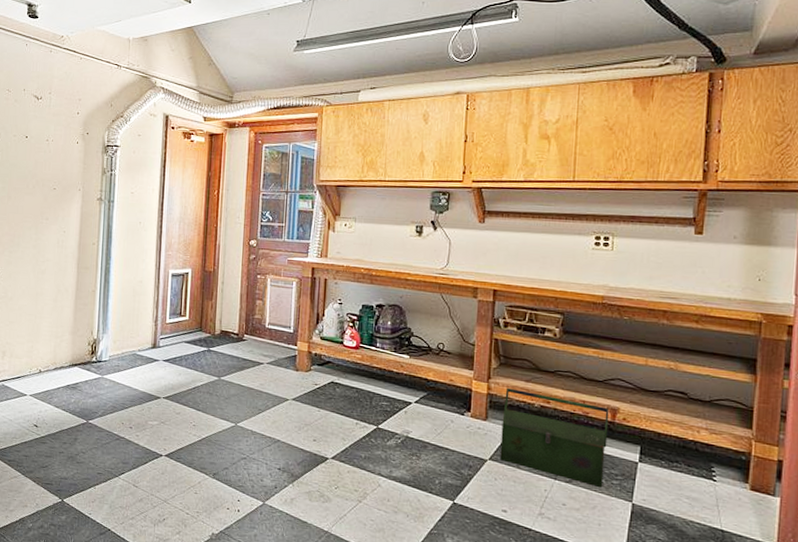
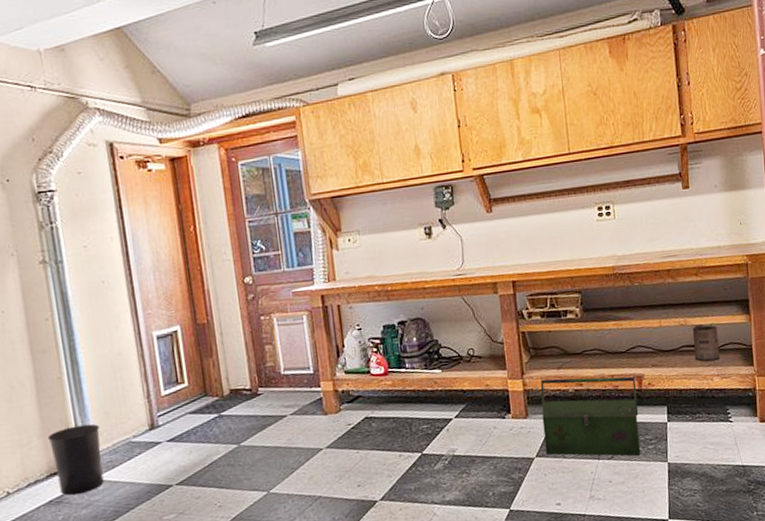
waste bin: none [76,331,115,386] -> present [47,424,104,495]
paint can: none [681,374,713,414] -> present [692,325,719,362]

